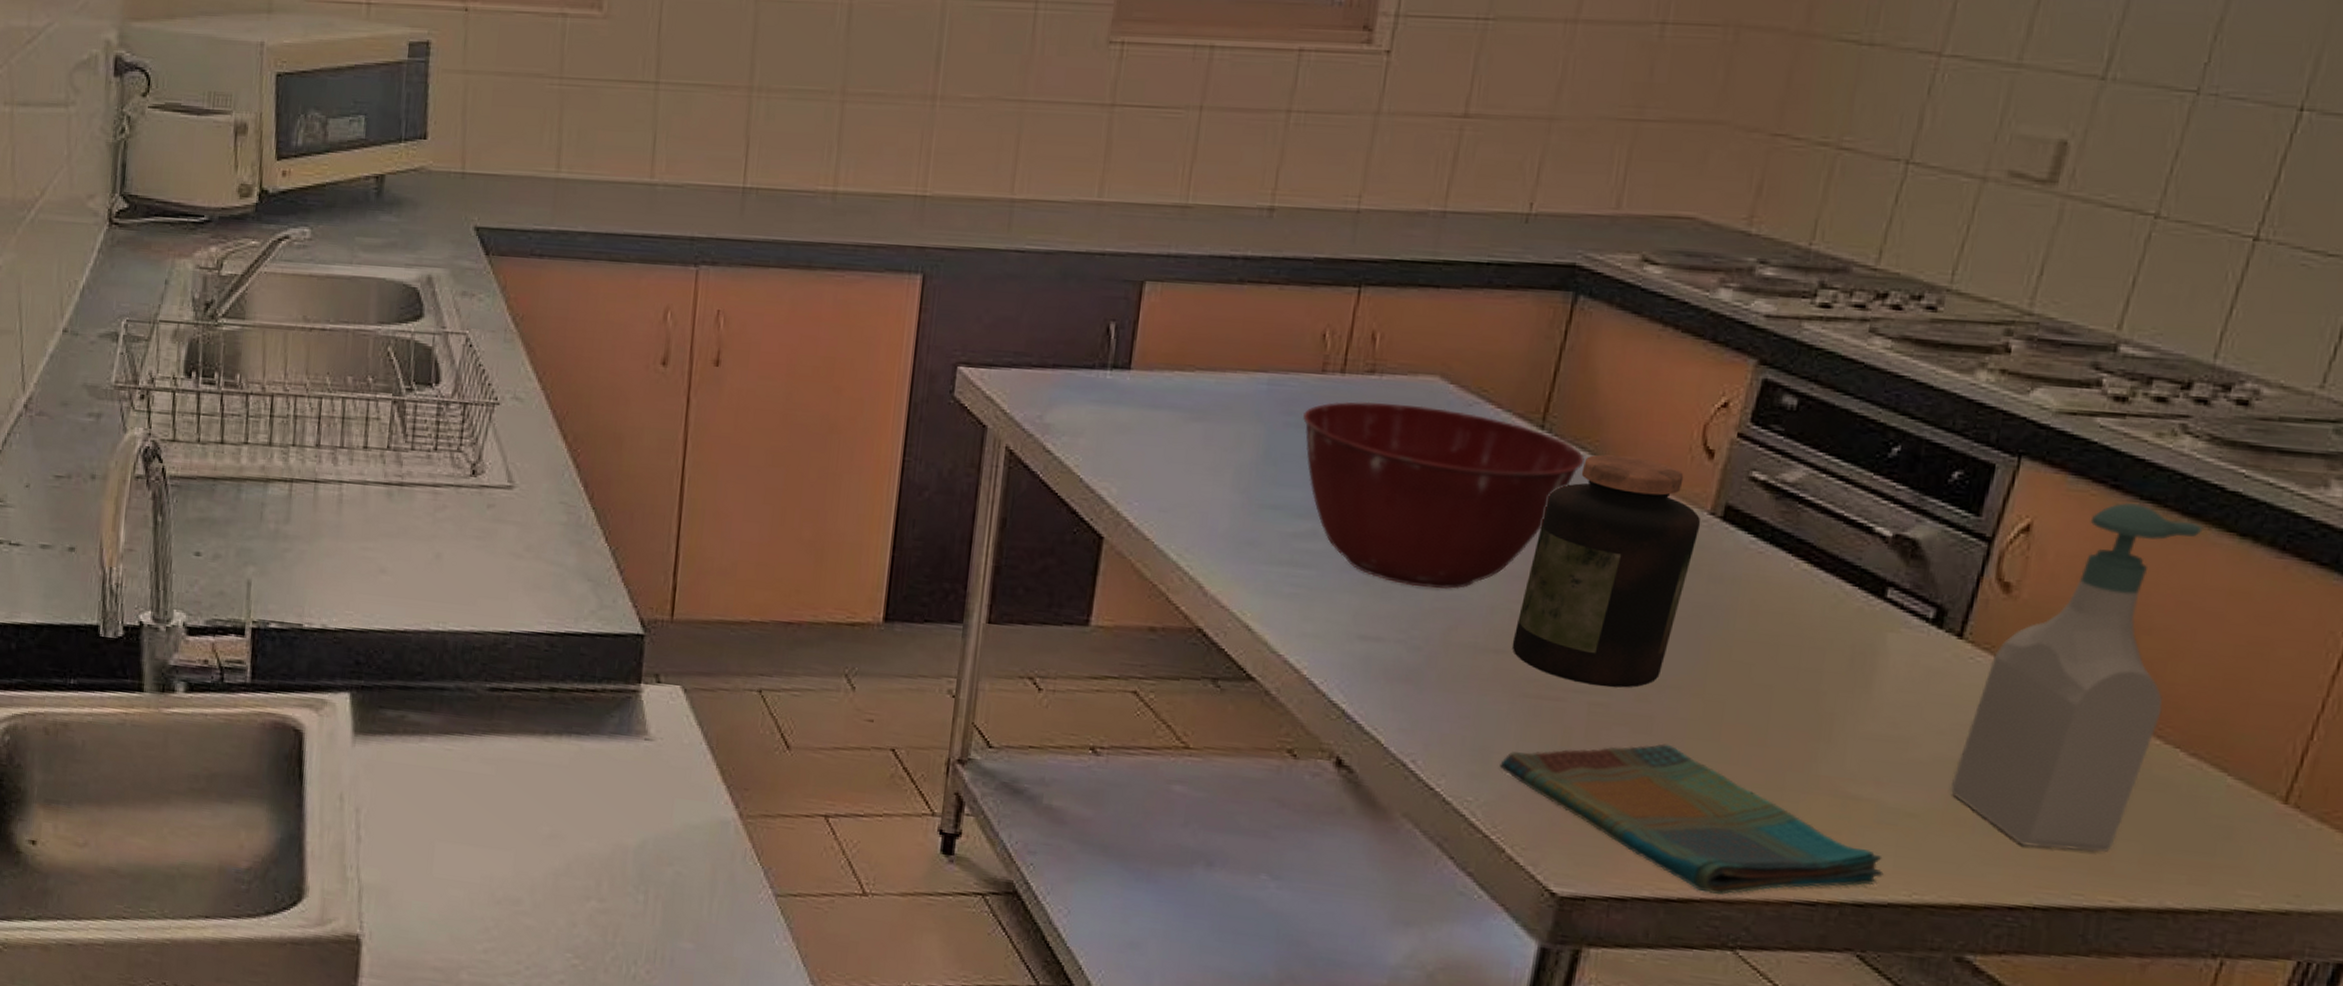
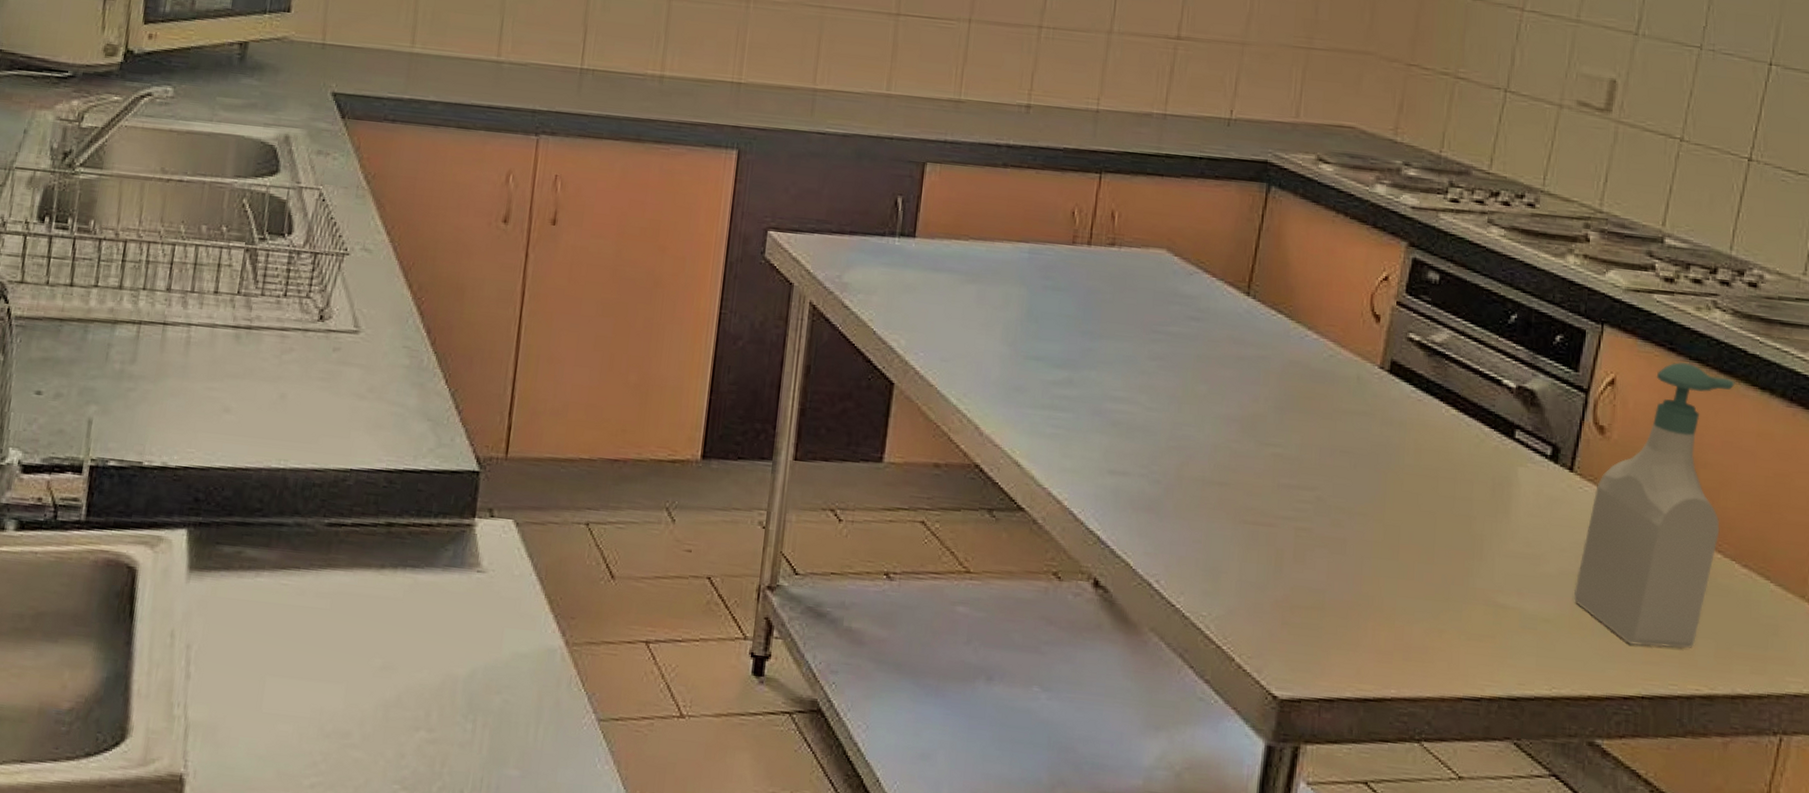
mixing bowl: present [1303,401,1585,589] -> none [1058,269,1282,430]
dish towel: present [1499,744,1884,895] -> none [1227,563,1529,693]
jar: present [1512,454,1701,688] -> none [1232,317,1374,515]

